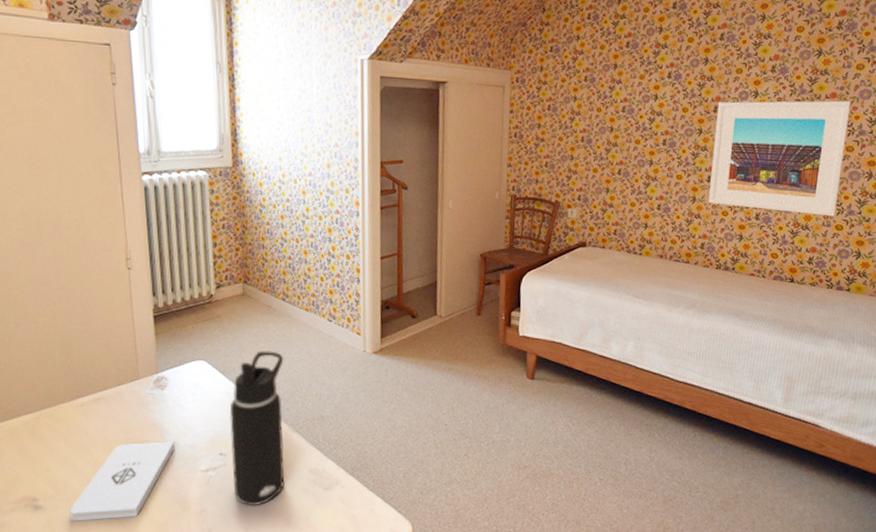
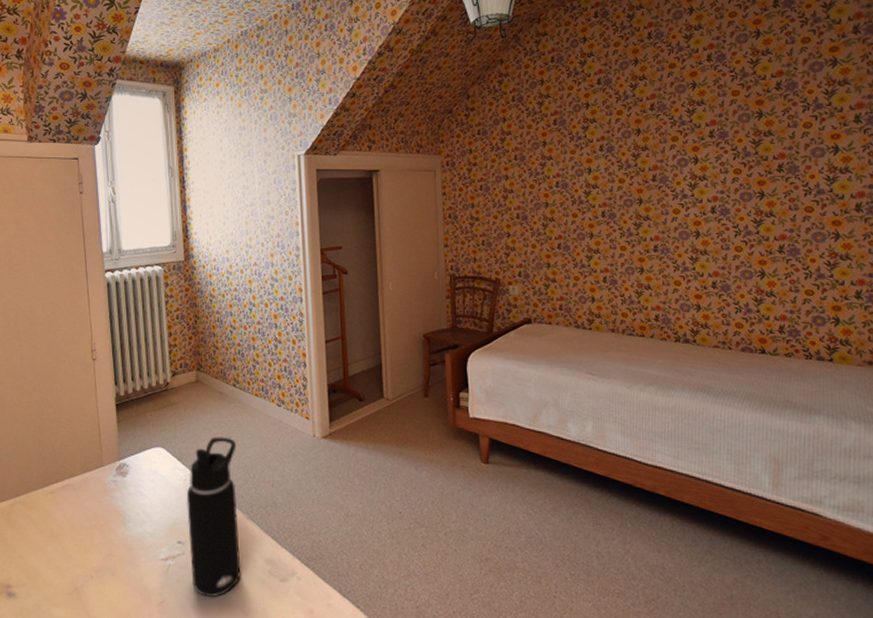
notepad: present [70,440,176,521] -> none [40,528,137,610]
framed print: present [709,100,851,217] -> none [655,160,803,281]

